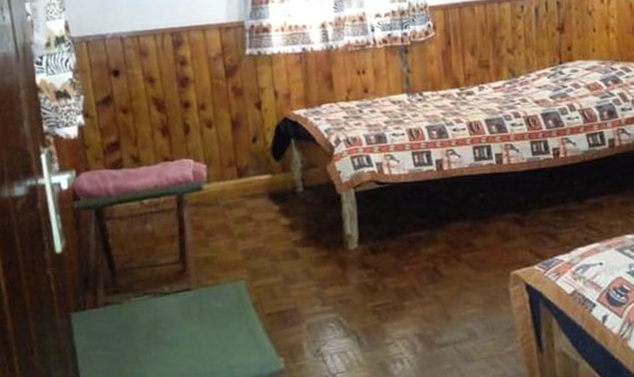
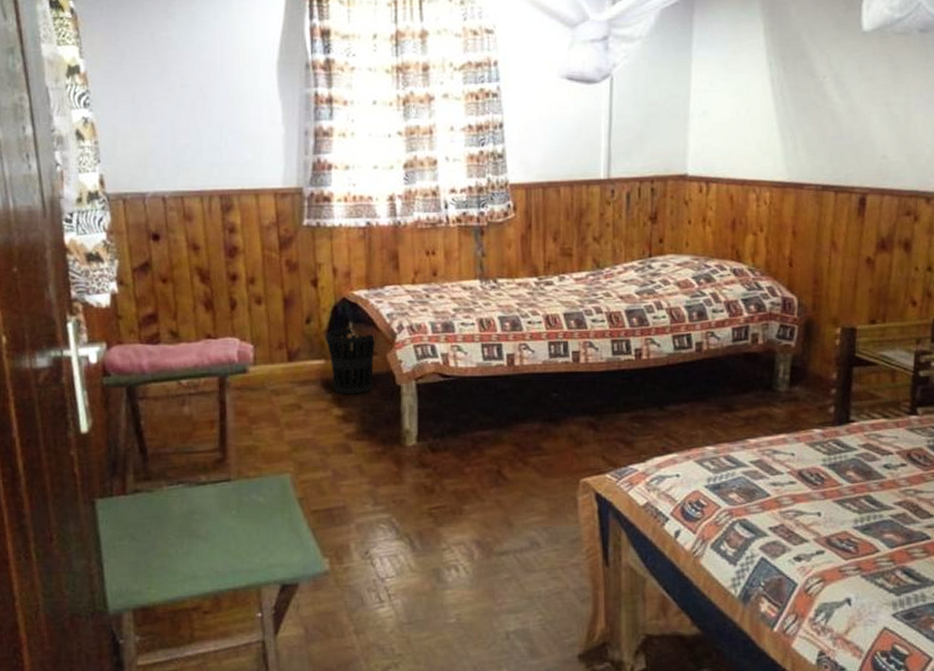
wastebasket: none [271,144,316,206] -> present [326,328,376,395]

